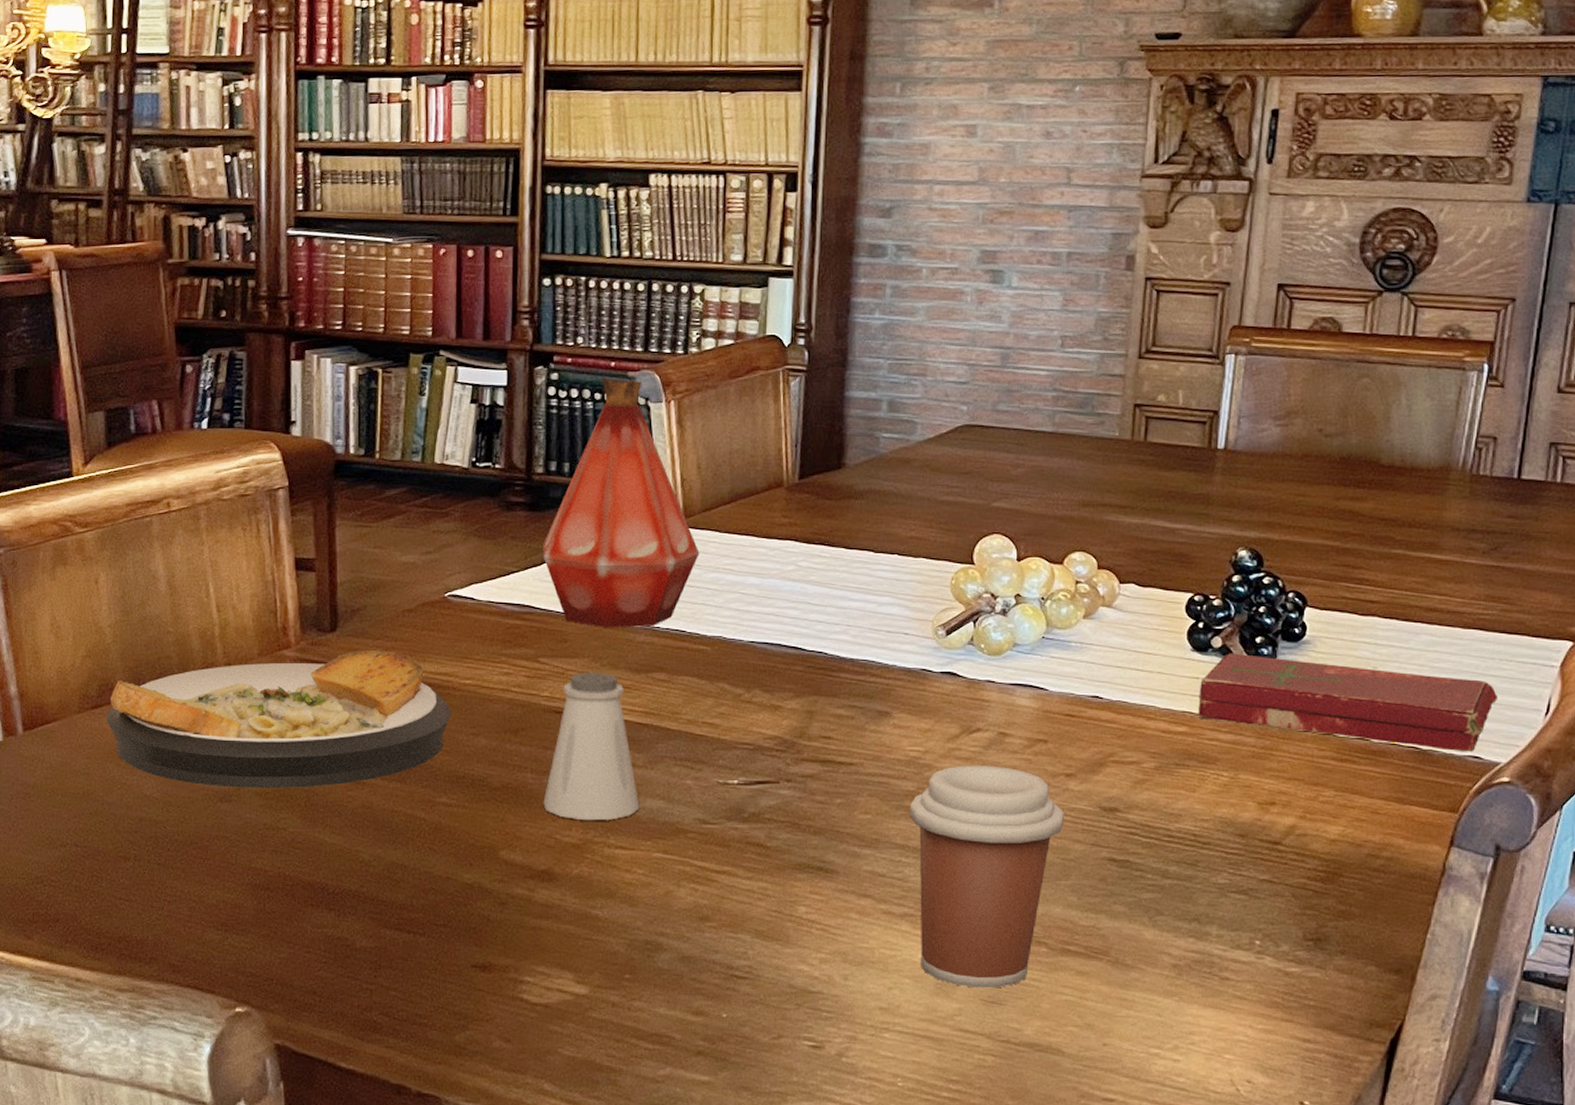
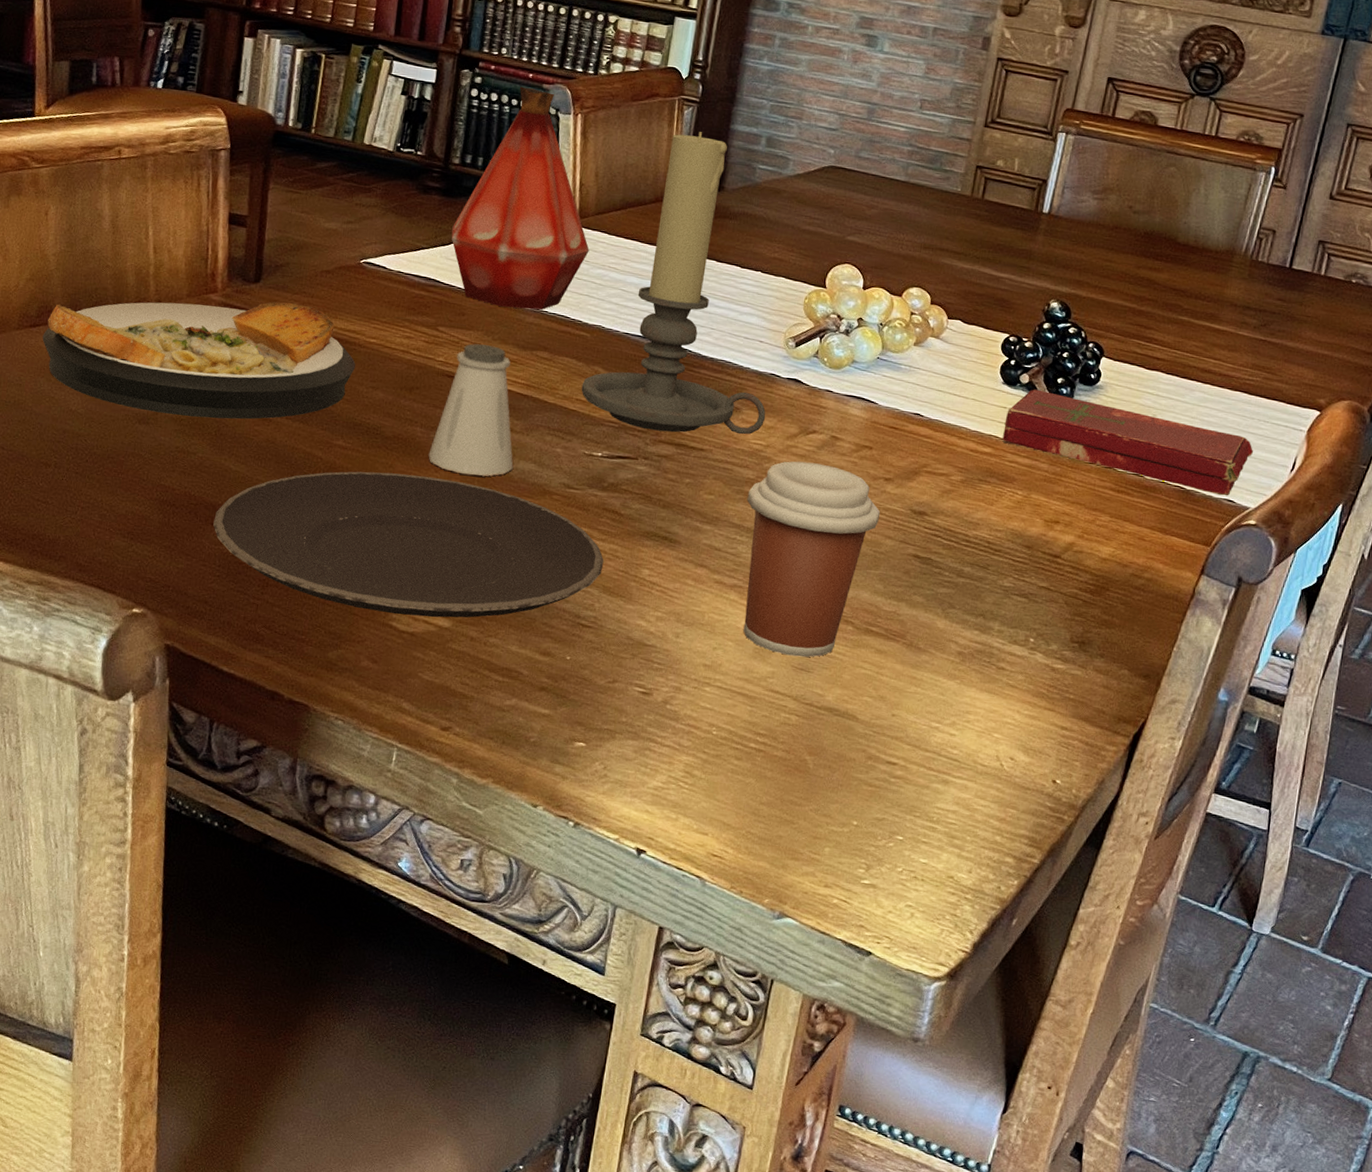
plate: none [313,827,754,986] -> present [213,471,604,618]
candle holder: none [707,404,921,748] -> present [581,132,766,435]

